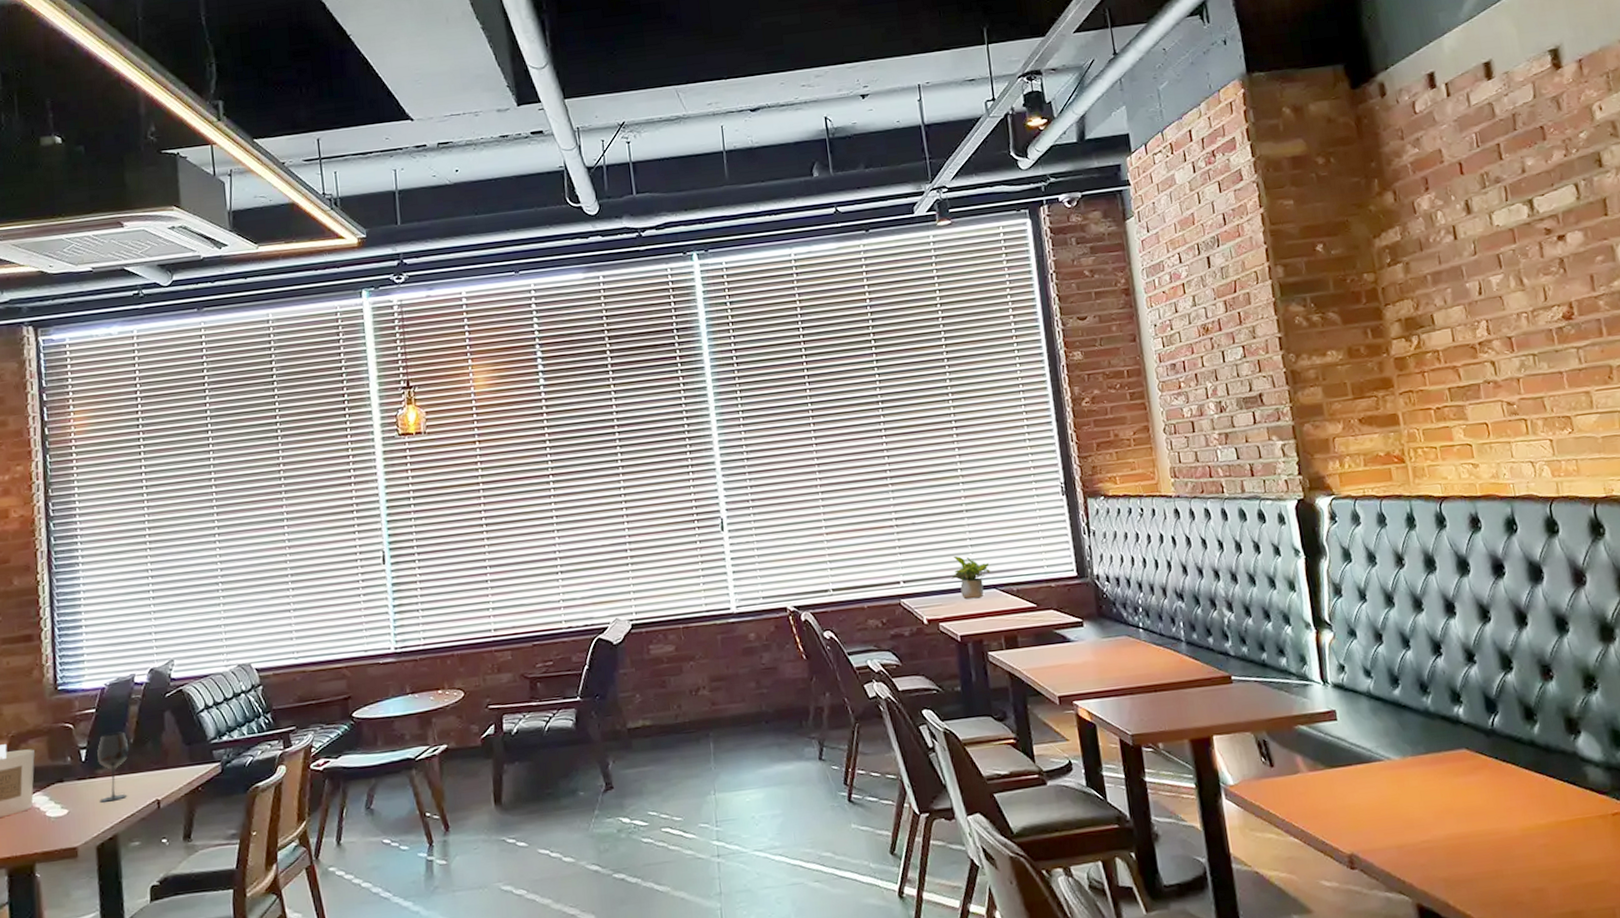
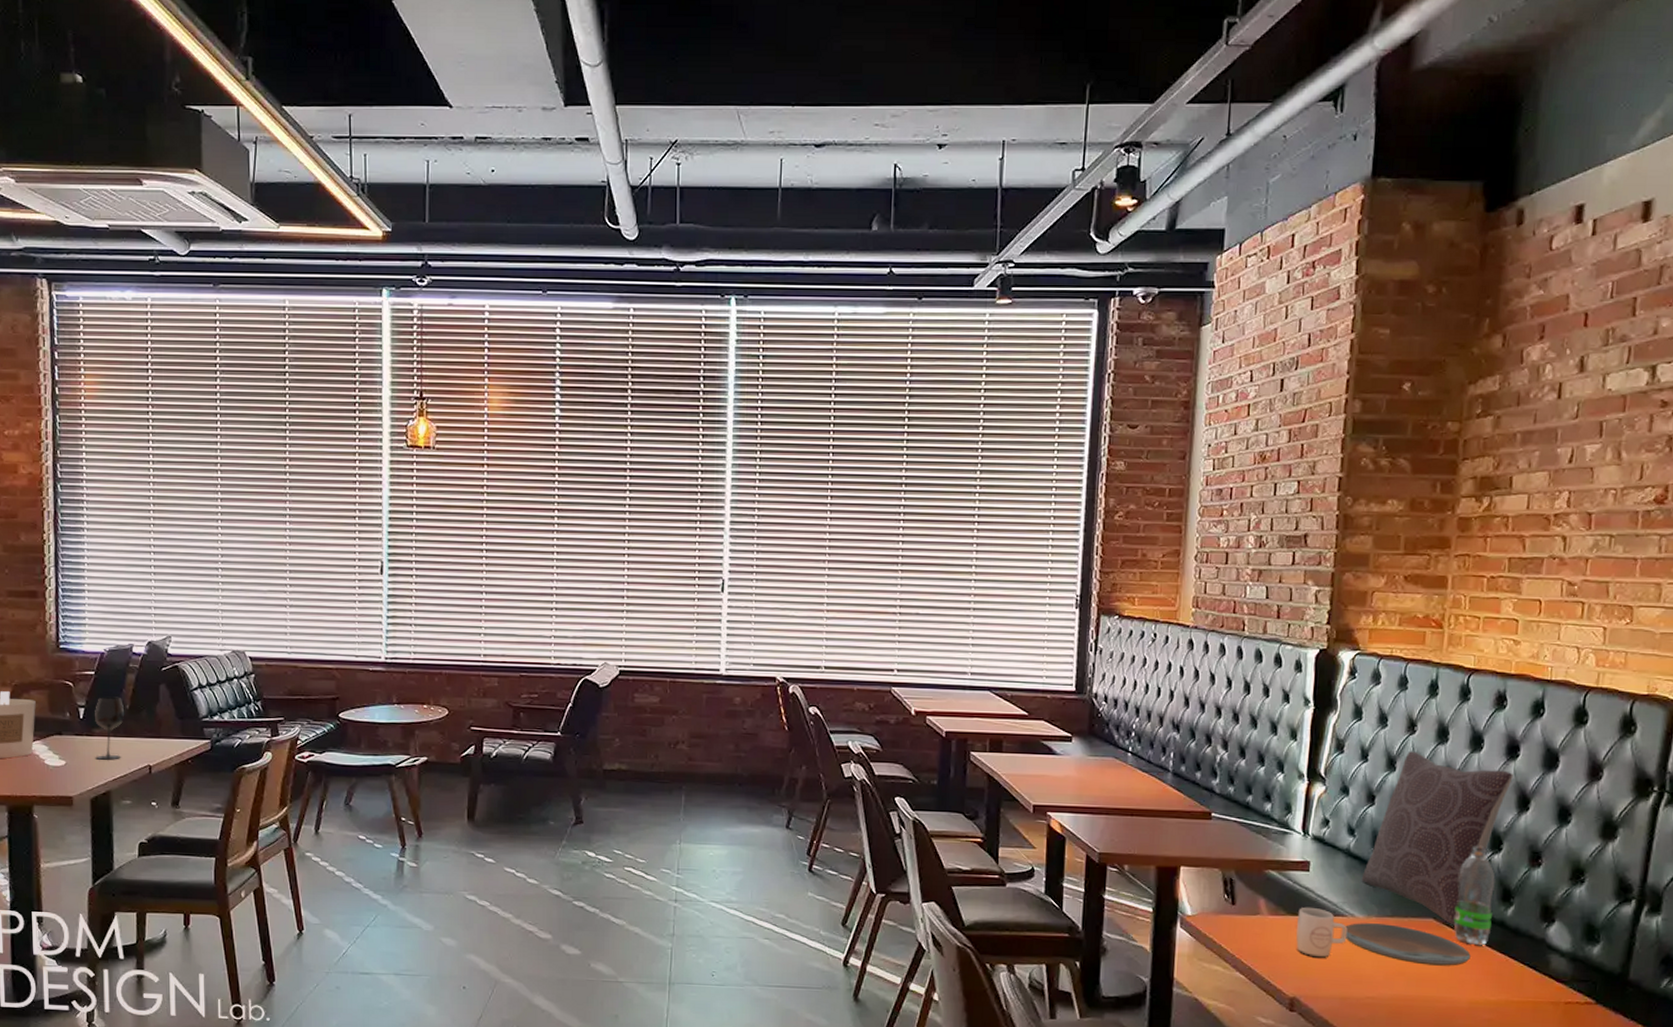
potted plant: present [951,555,991,600] -> none [947,652,988,698]
mug: none [1336,756,1389,809] -> present [1295,907,1348,958]
plate: none [1384,761,1511,799] -> present [1345,923,1471,966]
pillow: none [1388,584,1505,752] -> present [1361,751,1513,925]
bottle: none [1478,667,1524,770] -> present [1453,845,1496,946]

